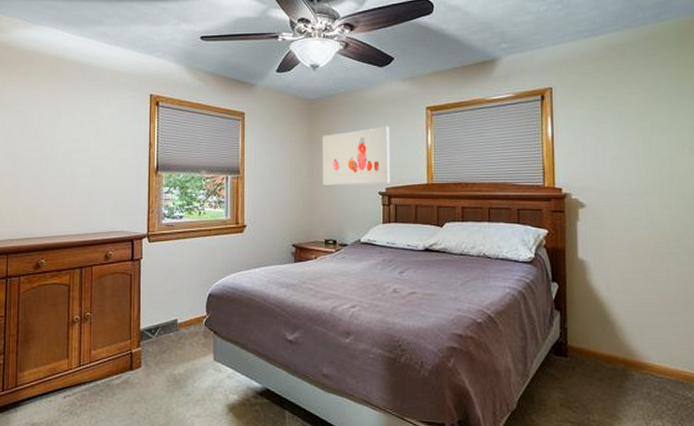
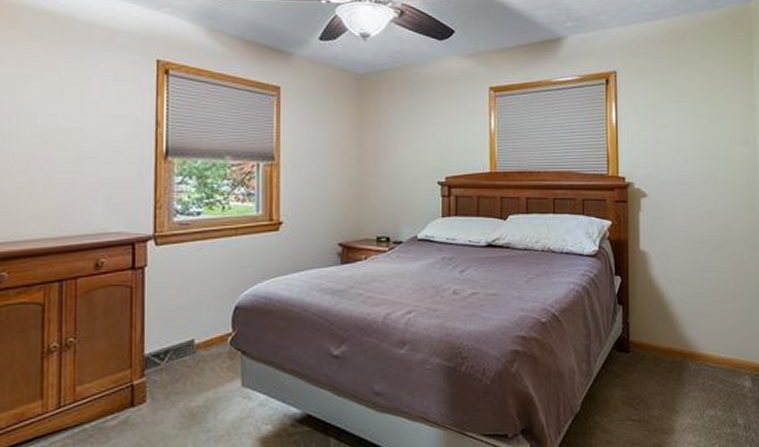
wall art: present [322,126,390,185] -> none [374,107,450,174]

